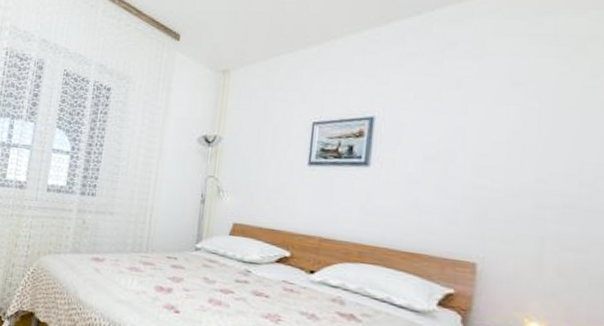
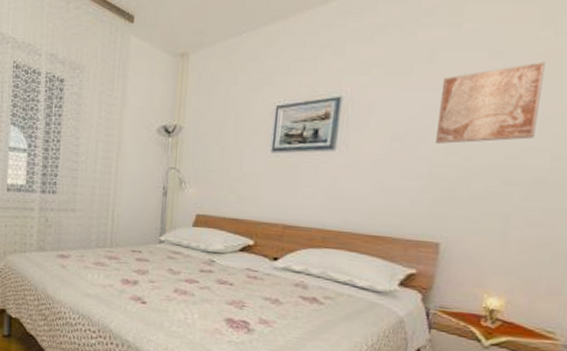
wall art: none [467,93,565,166] -> present [436,61,546,144]

